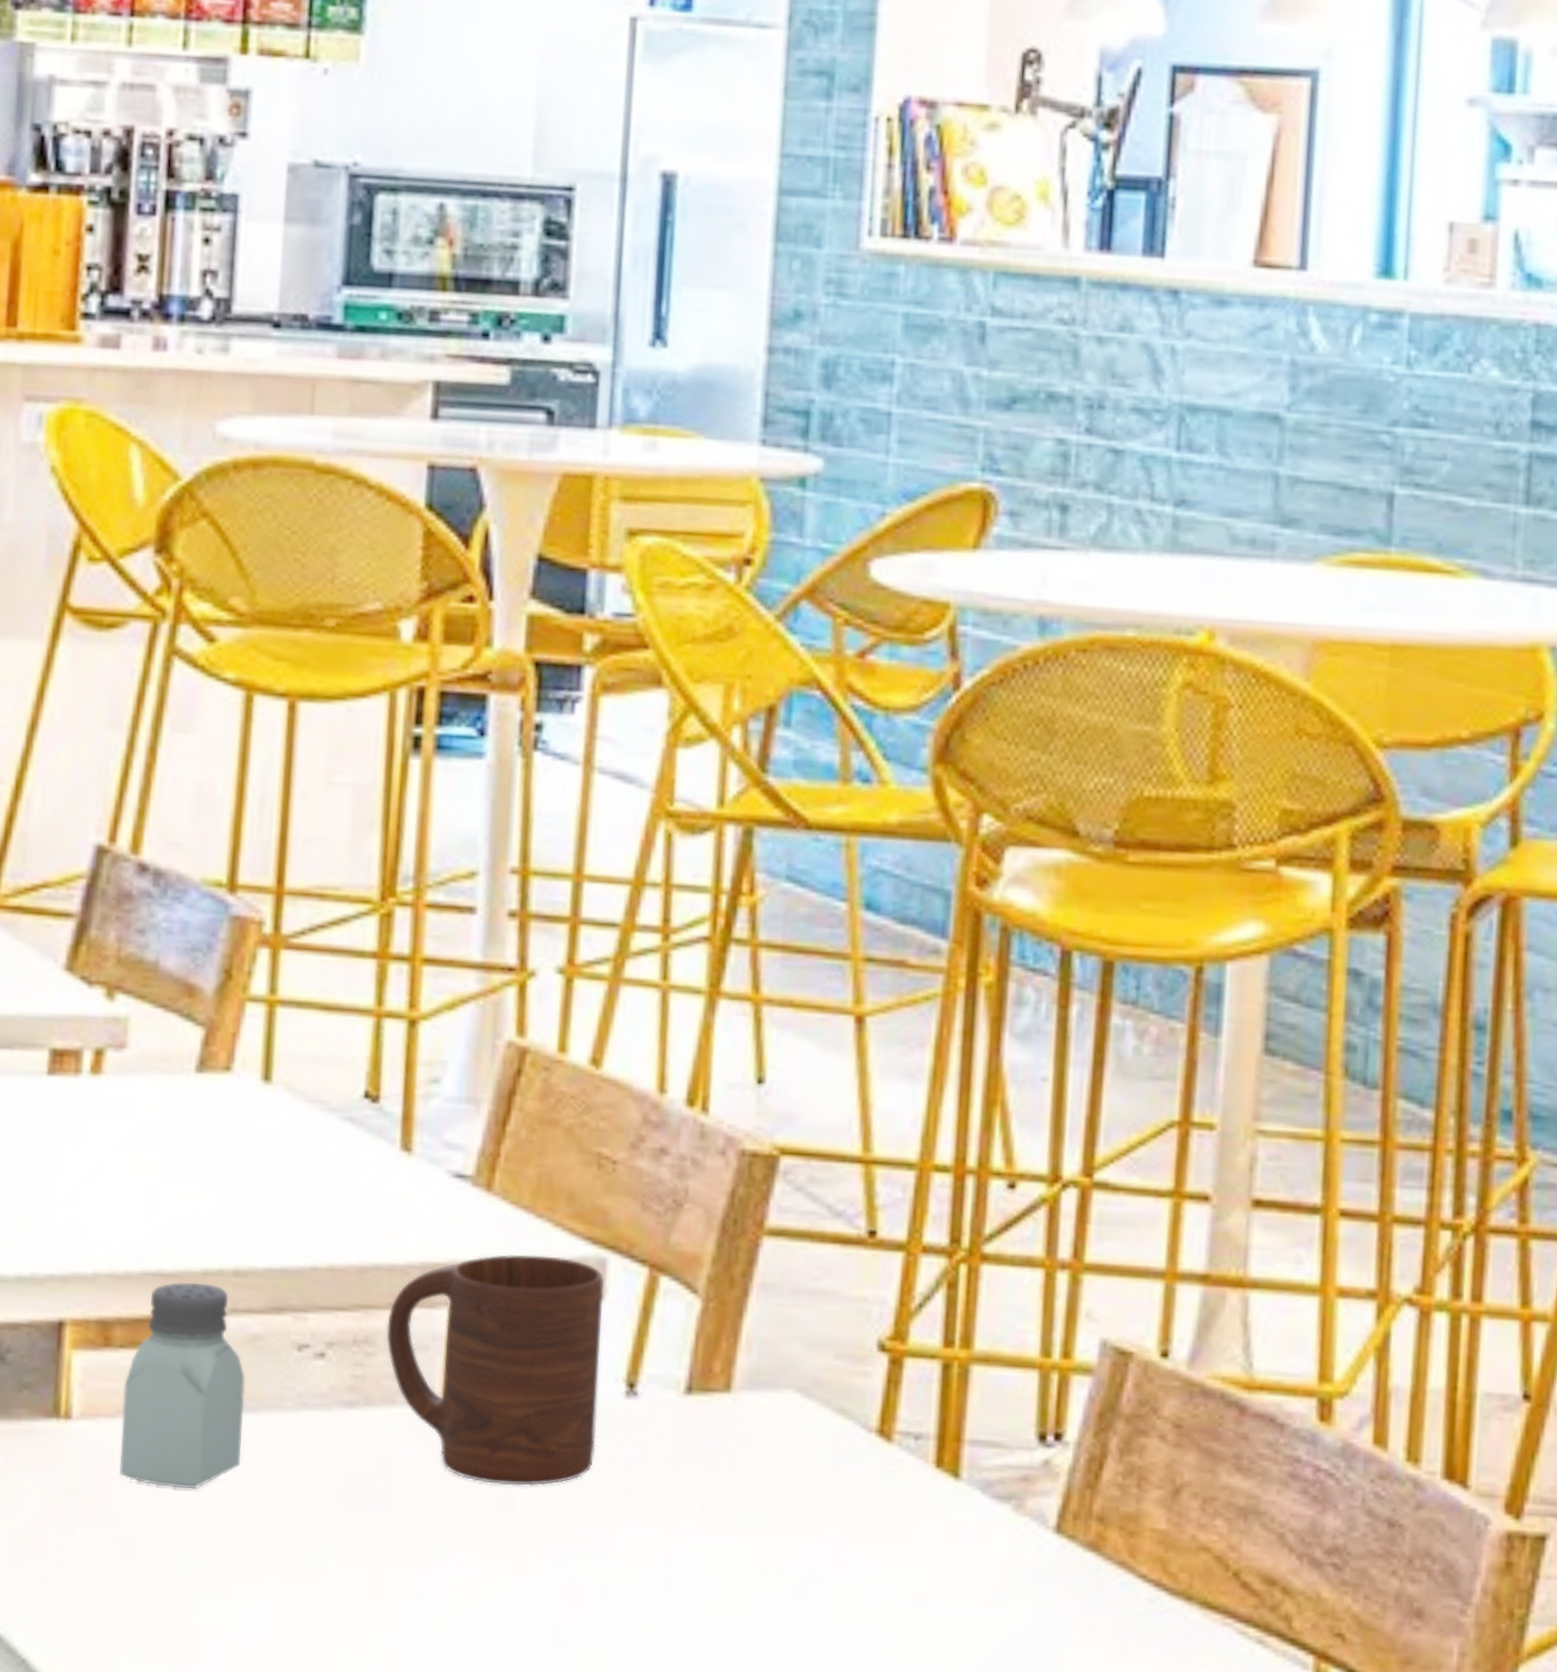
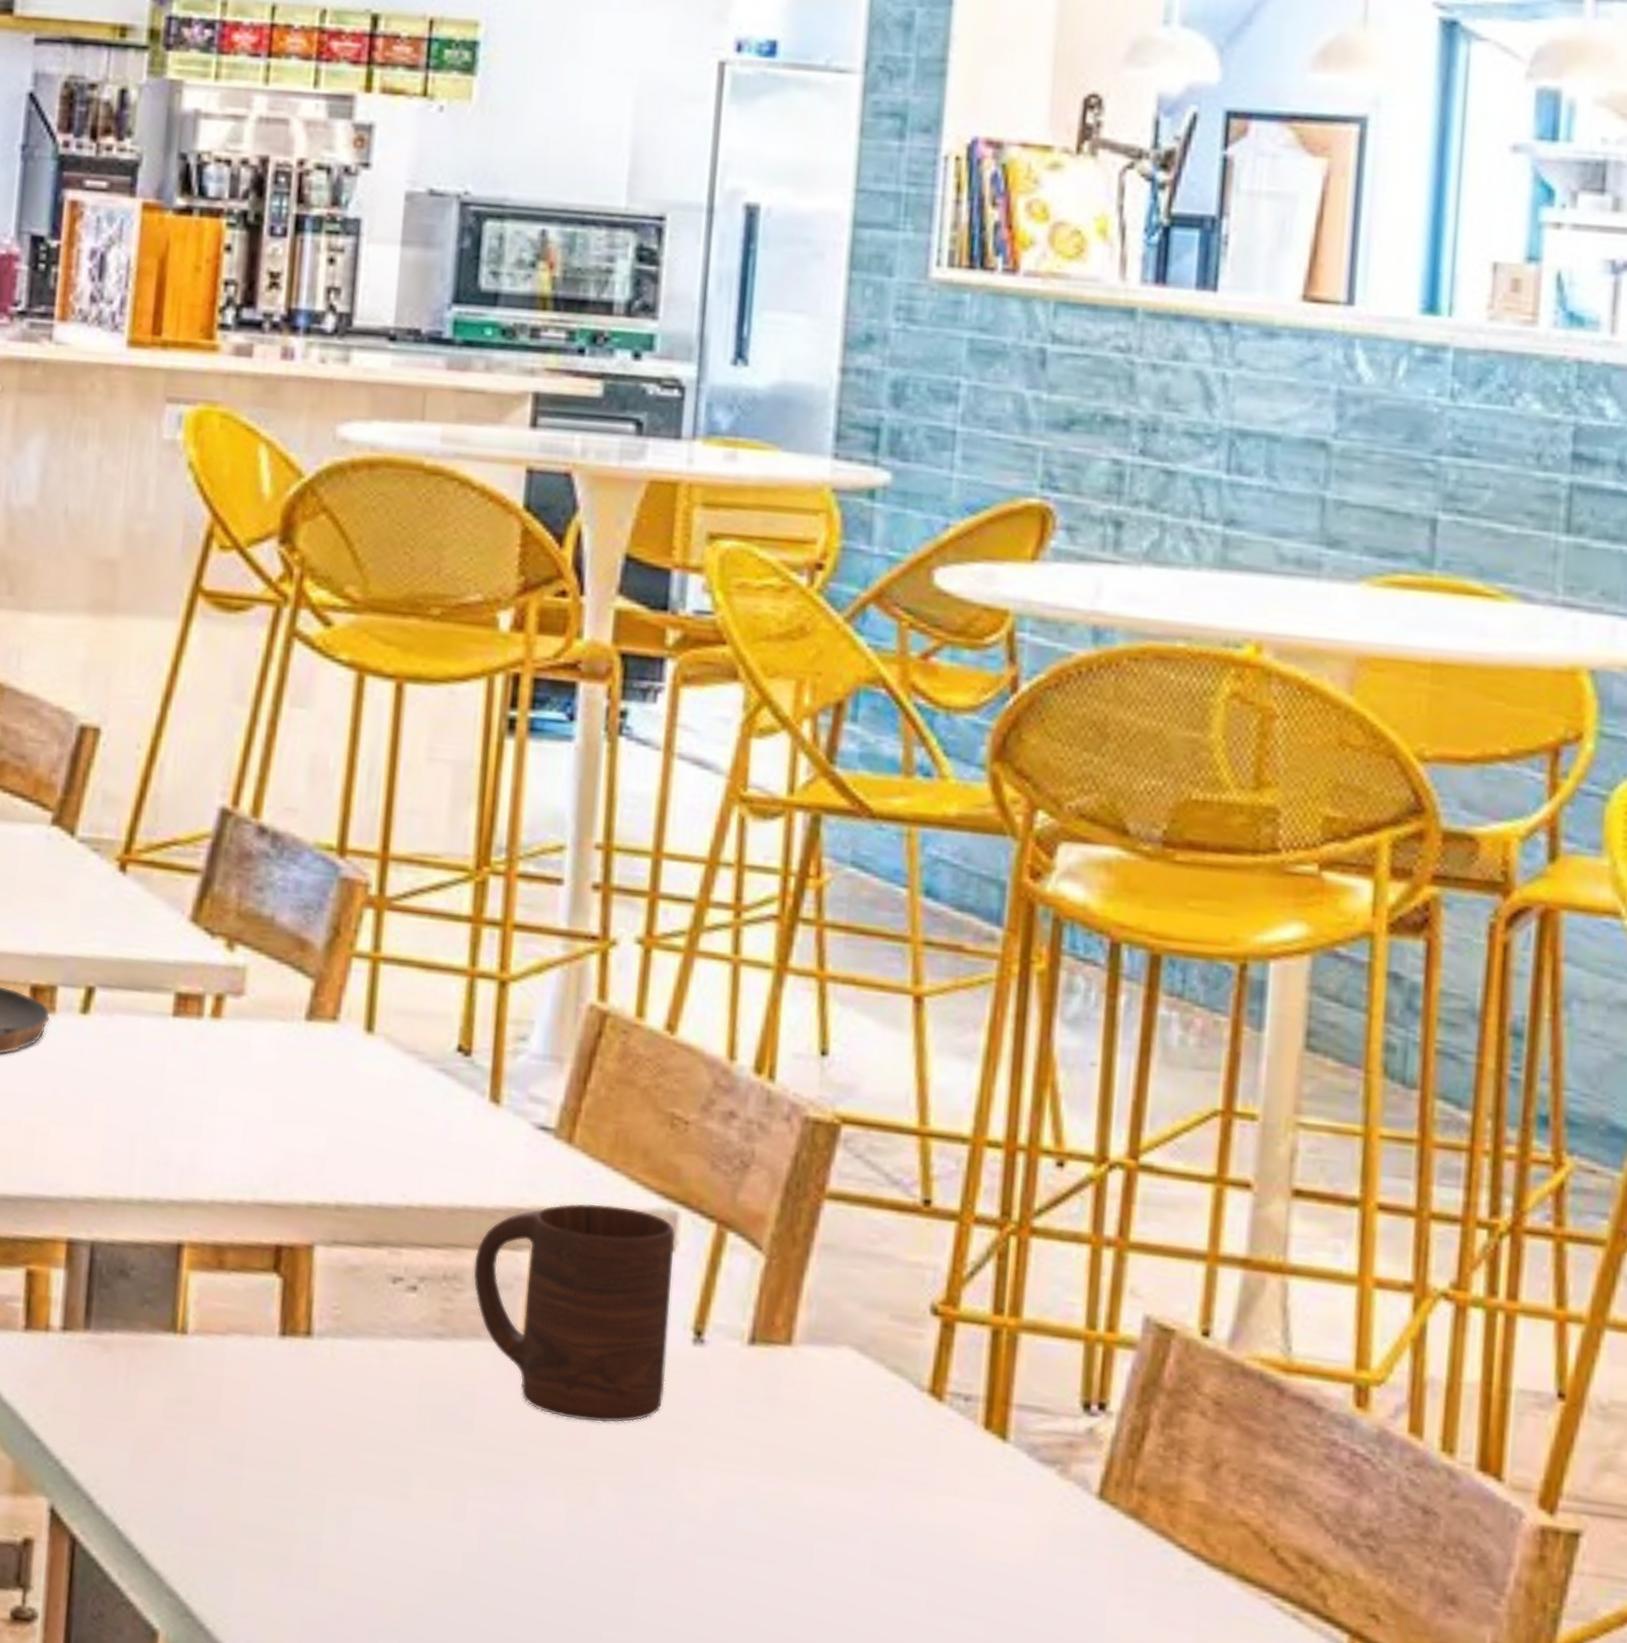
saltshaker: present [120,1281,246,1490] -> none [229,1213,345,1407]

